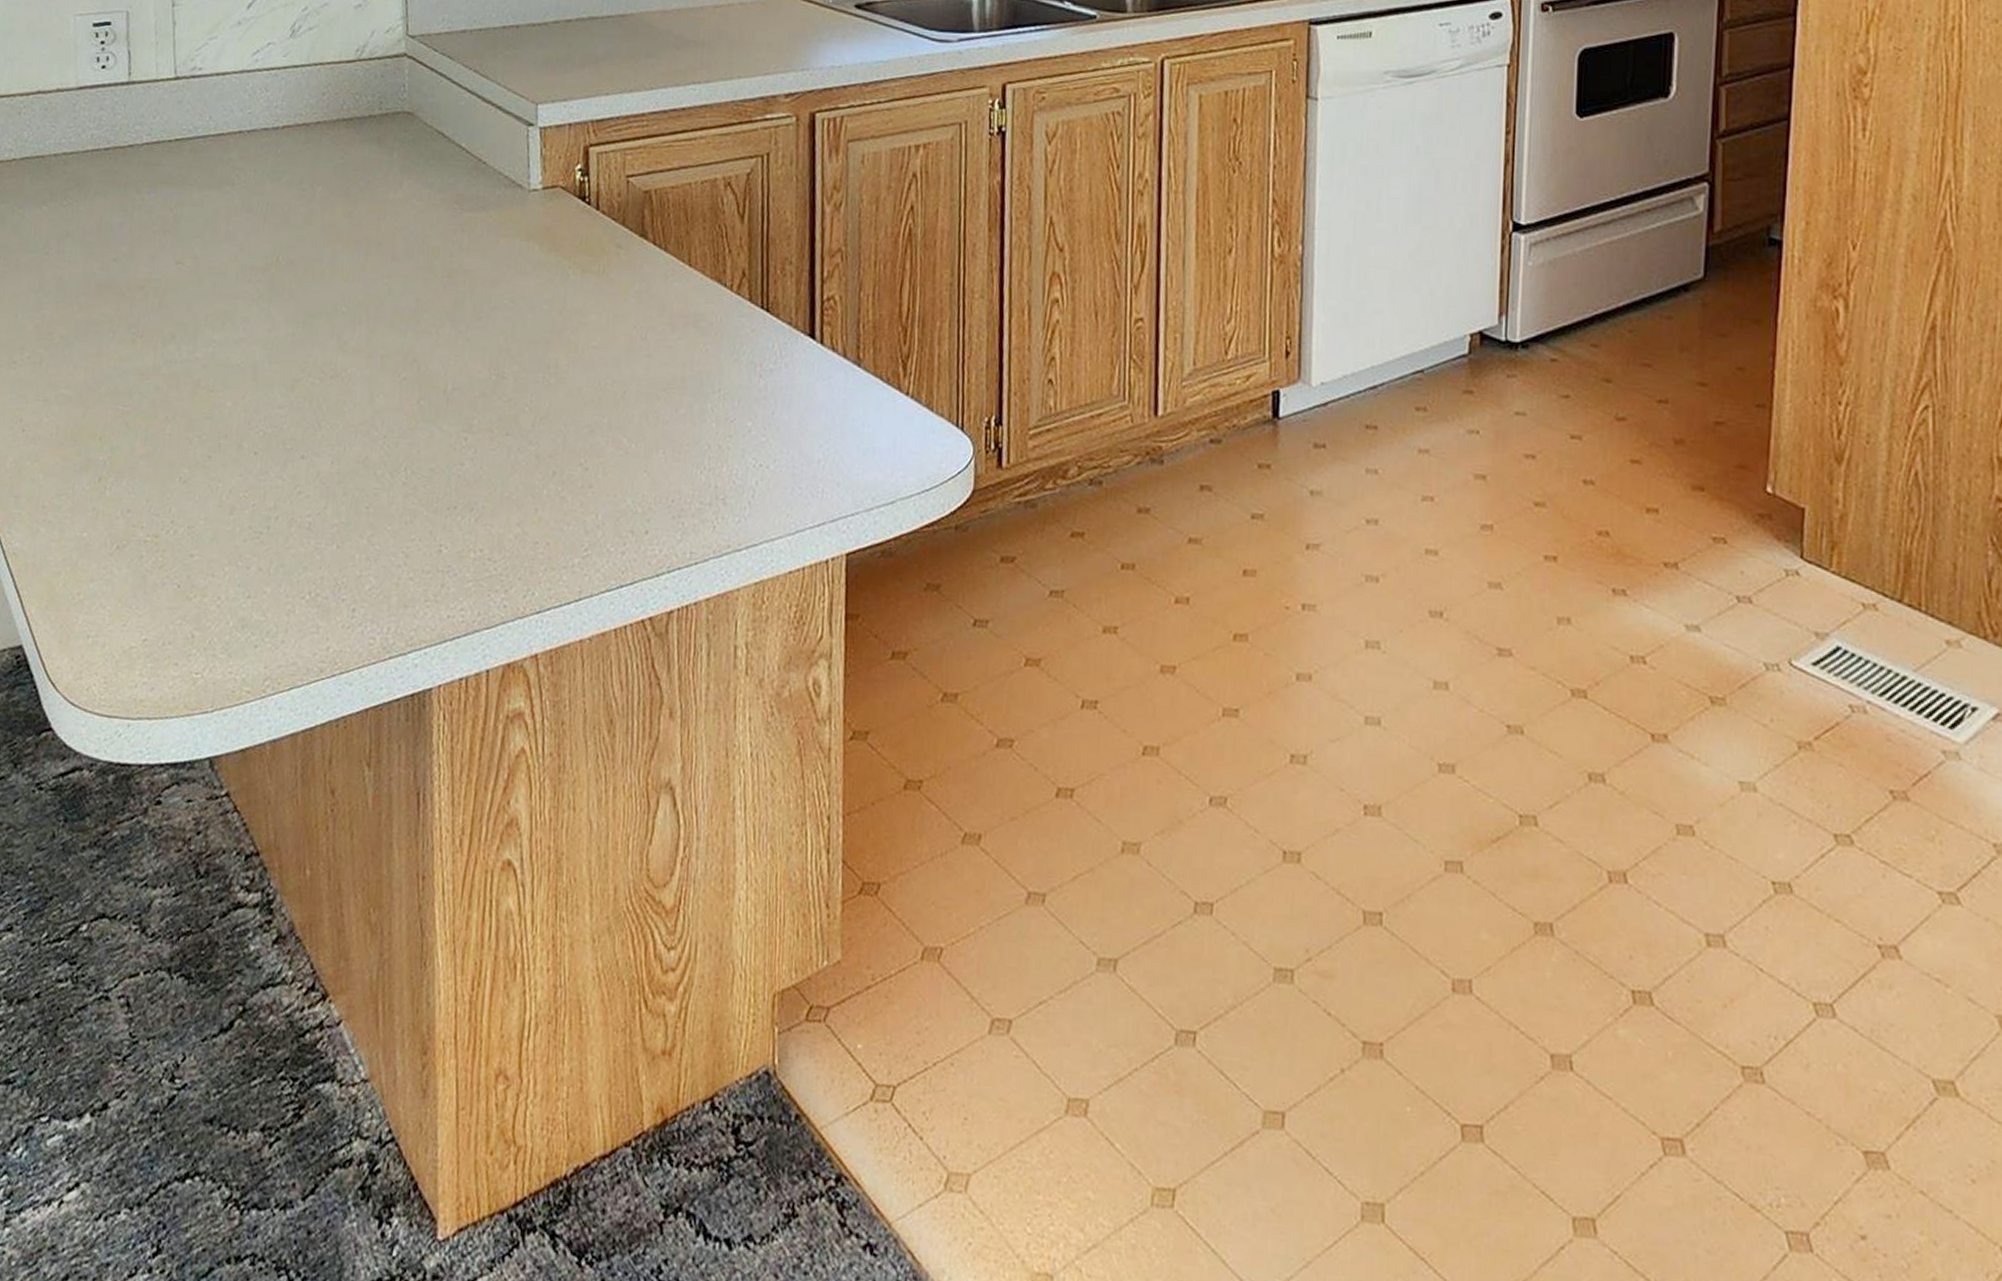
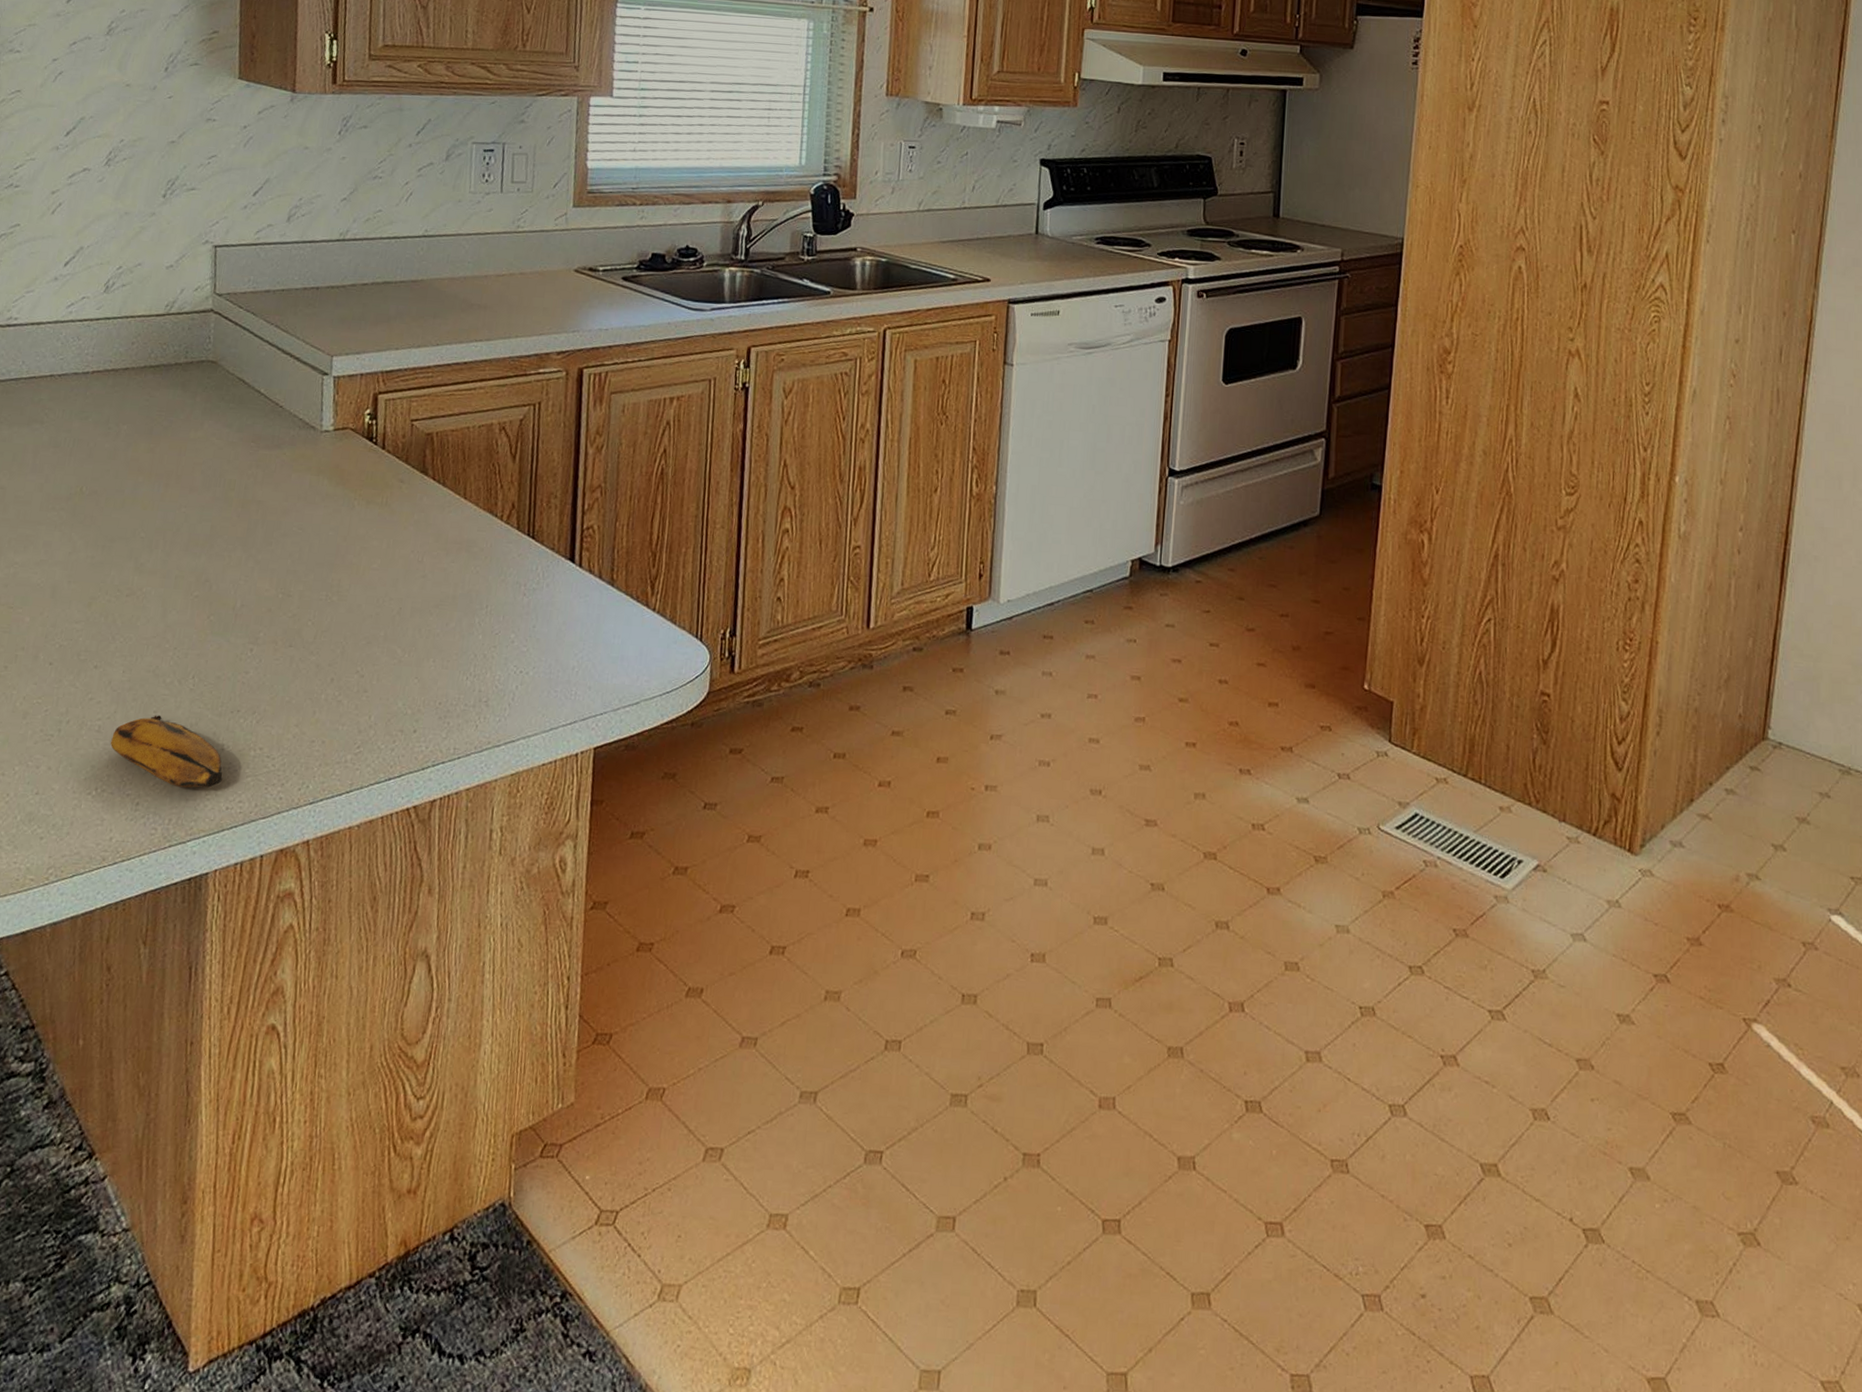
banana: none [322,511,442,594] -> present [110,715,223,788]

